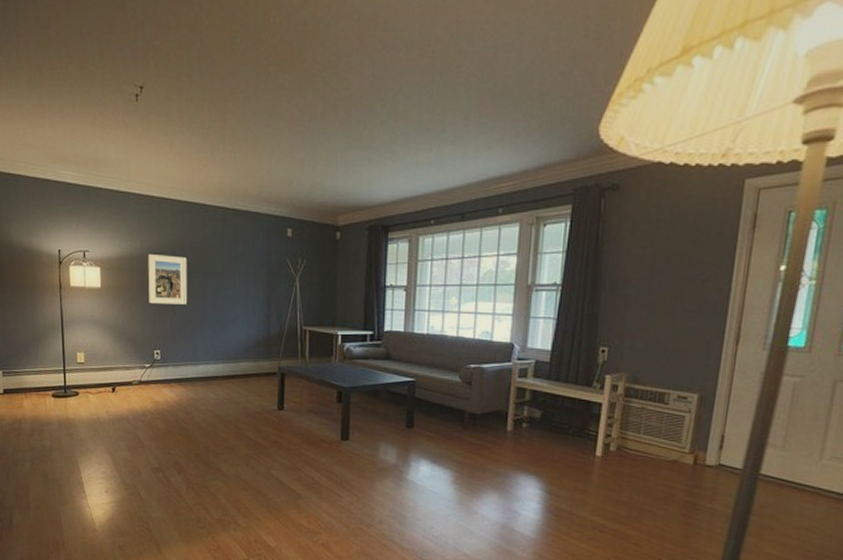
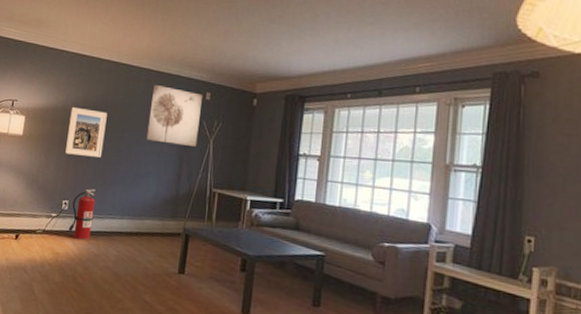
fire extinguisher: none [164,337,188,388] -> present [68,189,96,240]
wall art: none [230,223,285,286] -> present [146,84,204,147]

